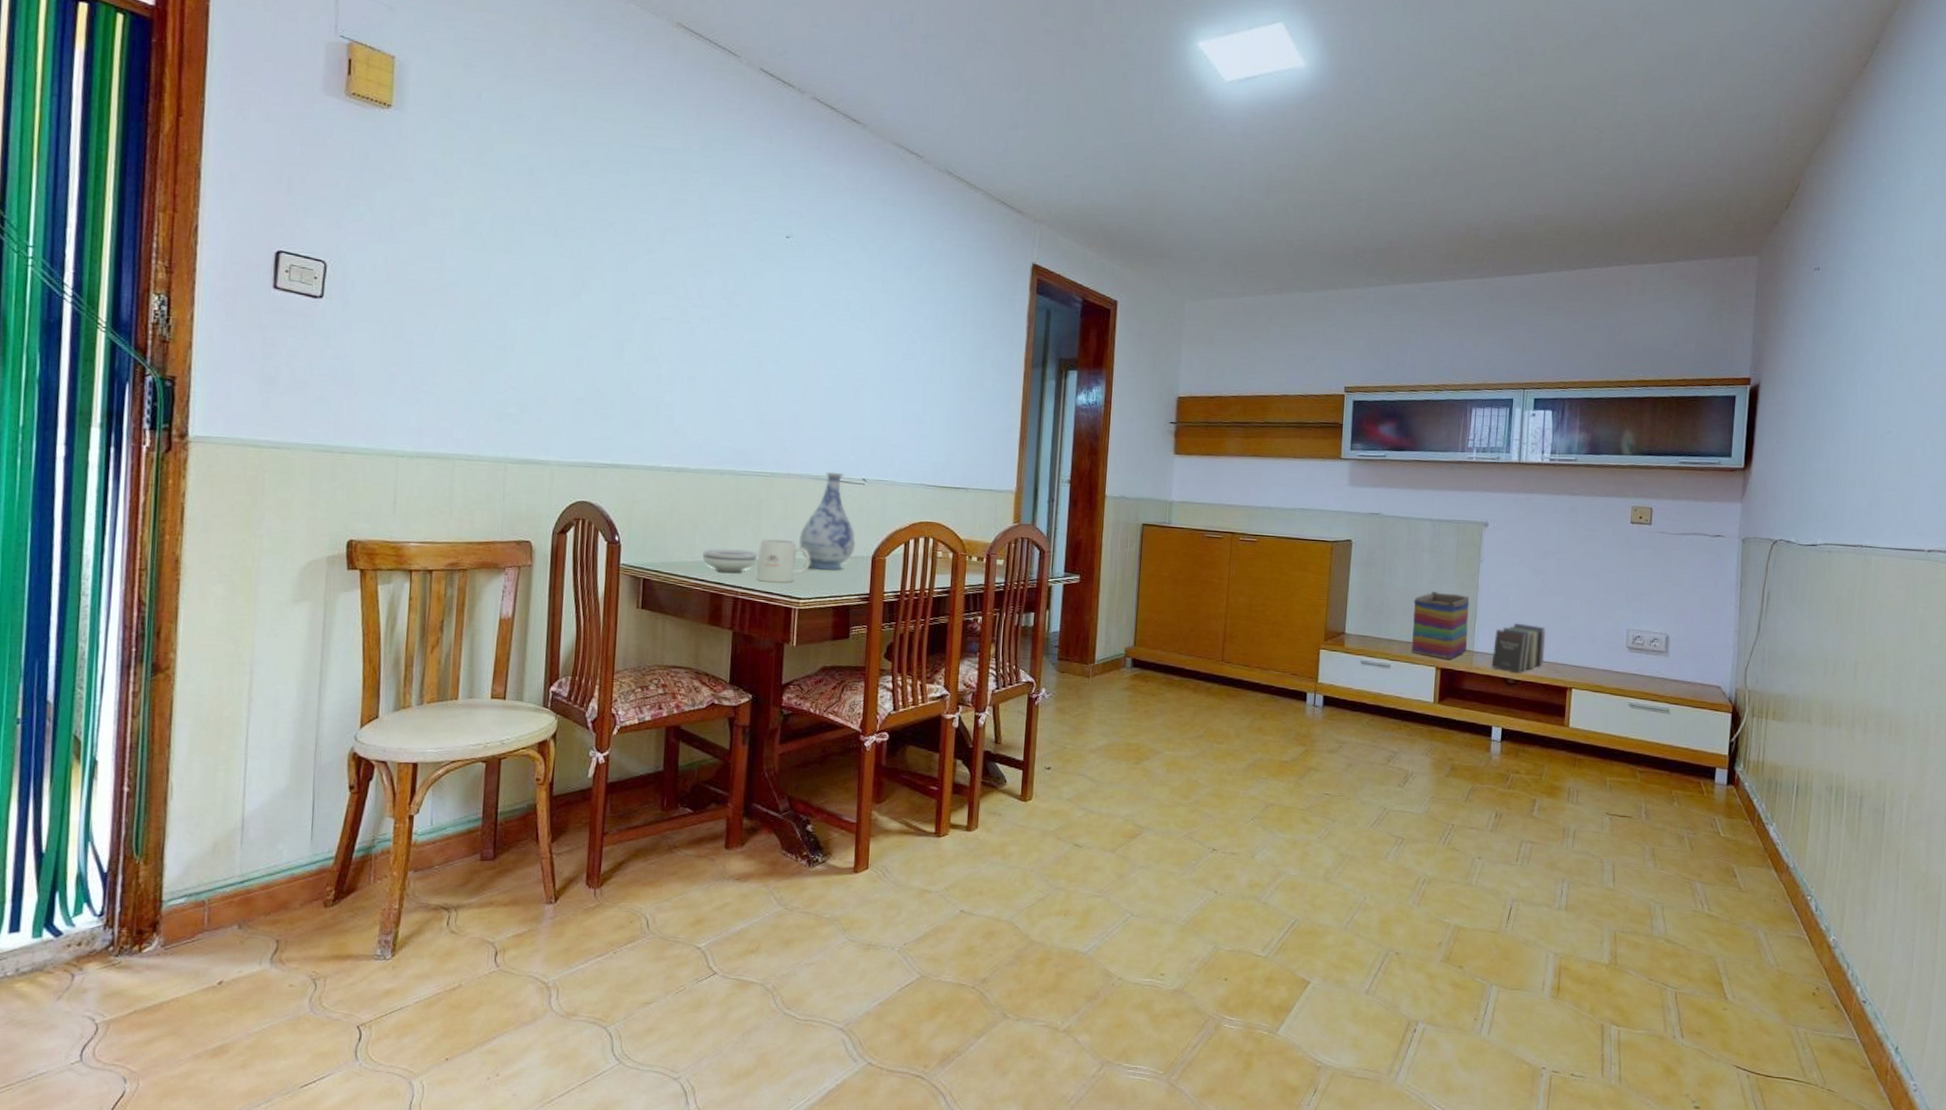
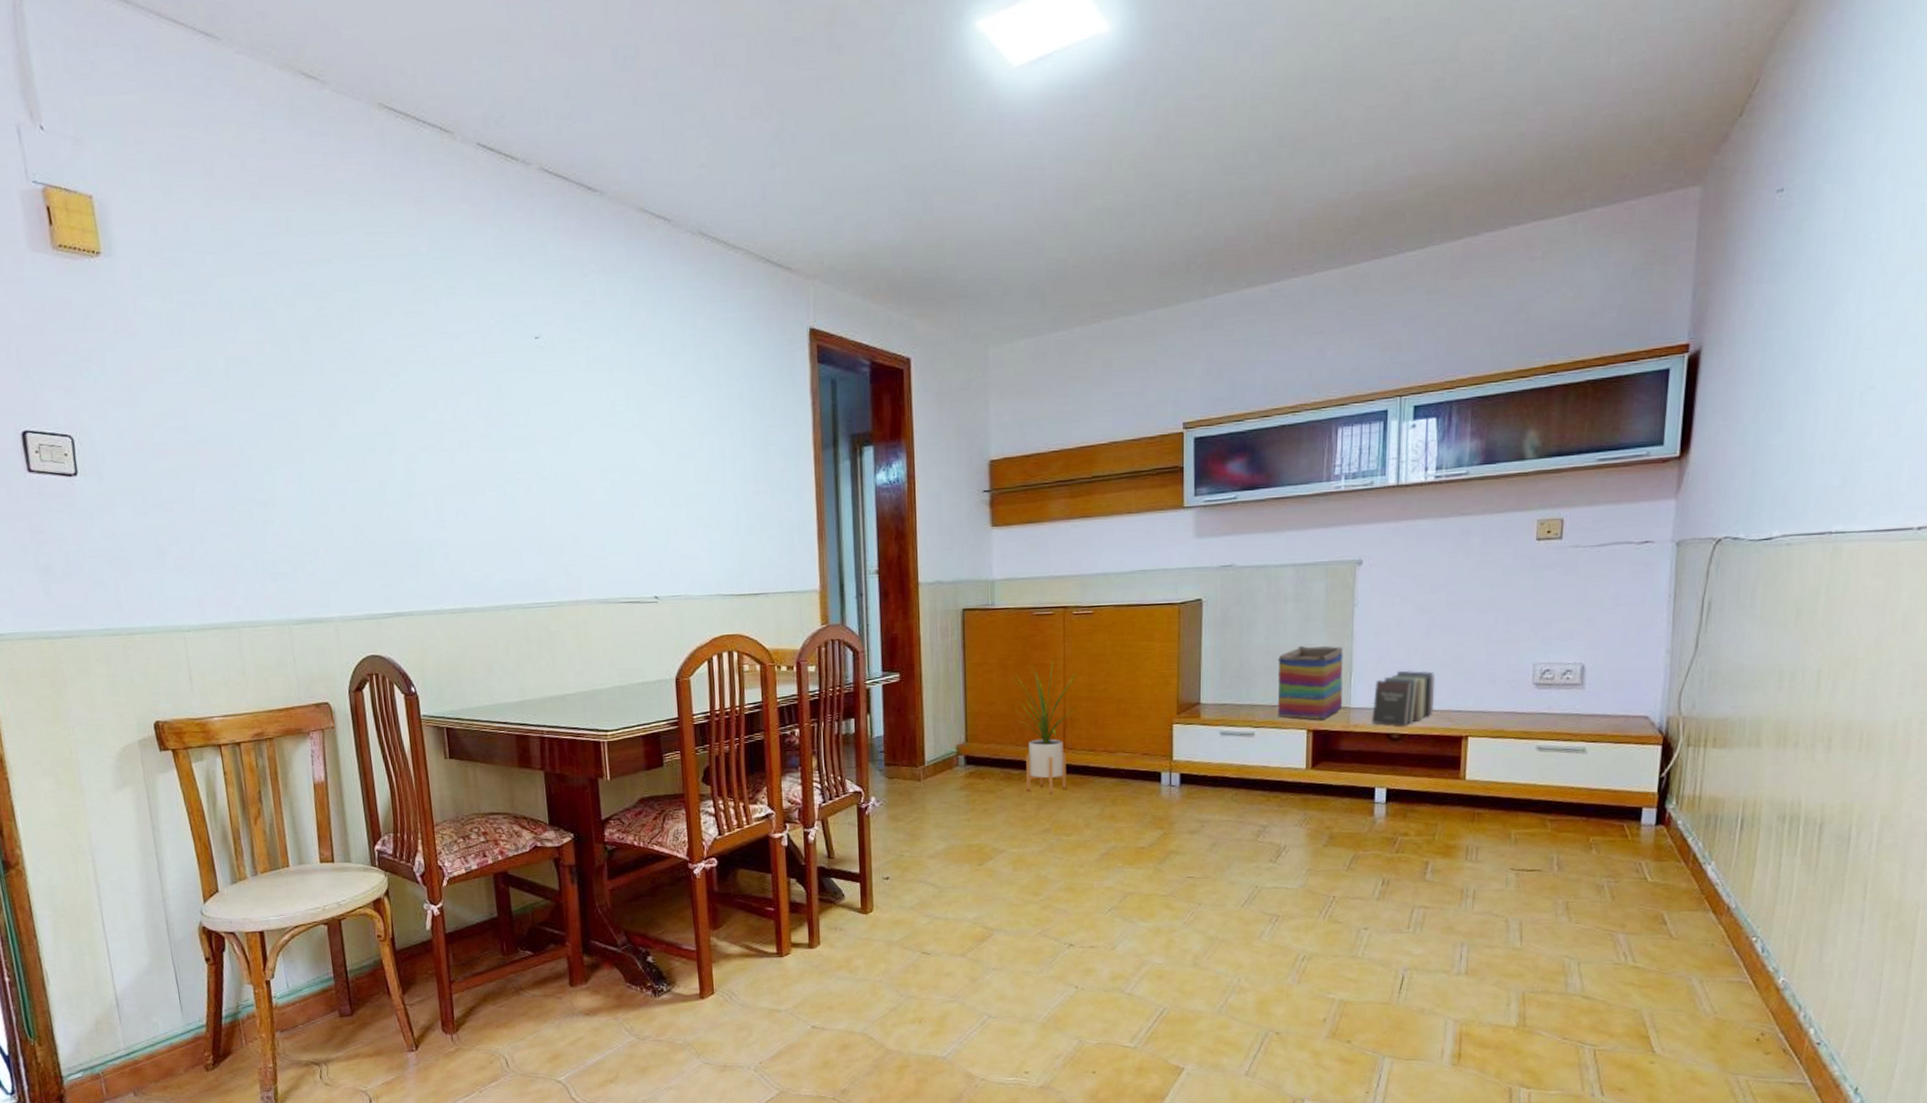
bowl: present [702,547,758,573] -> none [501,686,558,712]
mug: present [757,538,810,583] -> none [557,671,613,718]
vase: present [799,472,856,571] -> none [597,592,657,699]
house plant: none [1179,581,1239,704] -> present [1012,662,1077,795]

